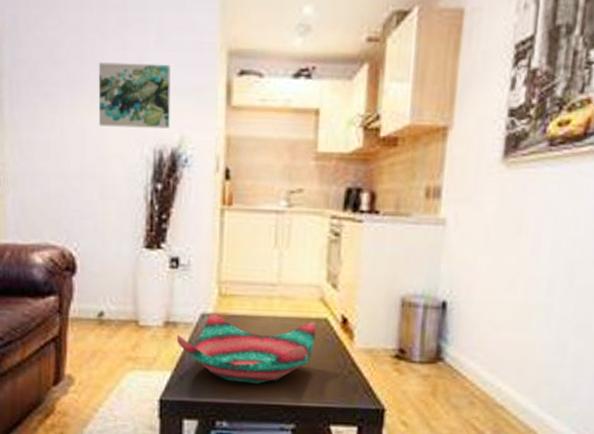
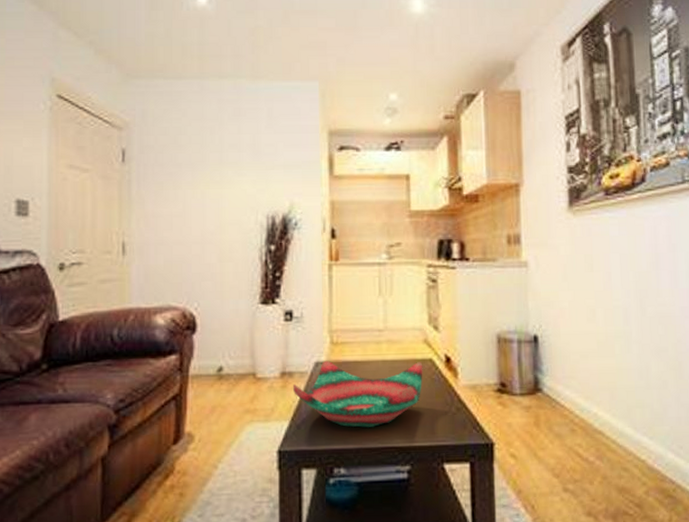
wall art: present [98,62,171,129] -> none [217,144,280,198]

